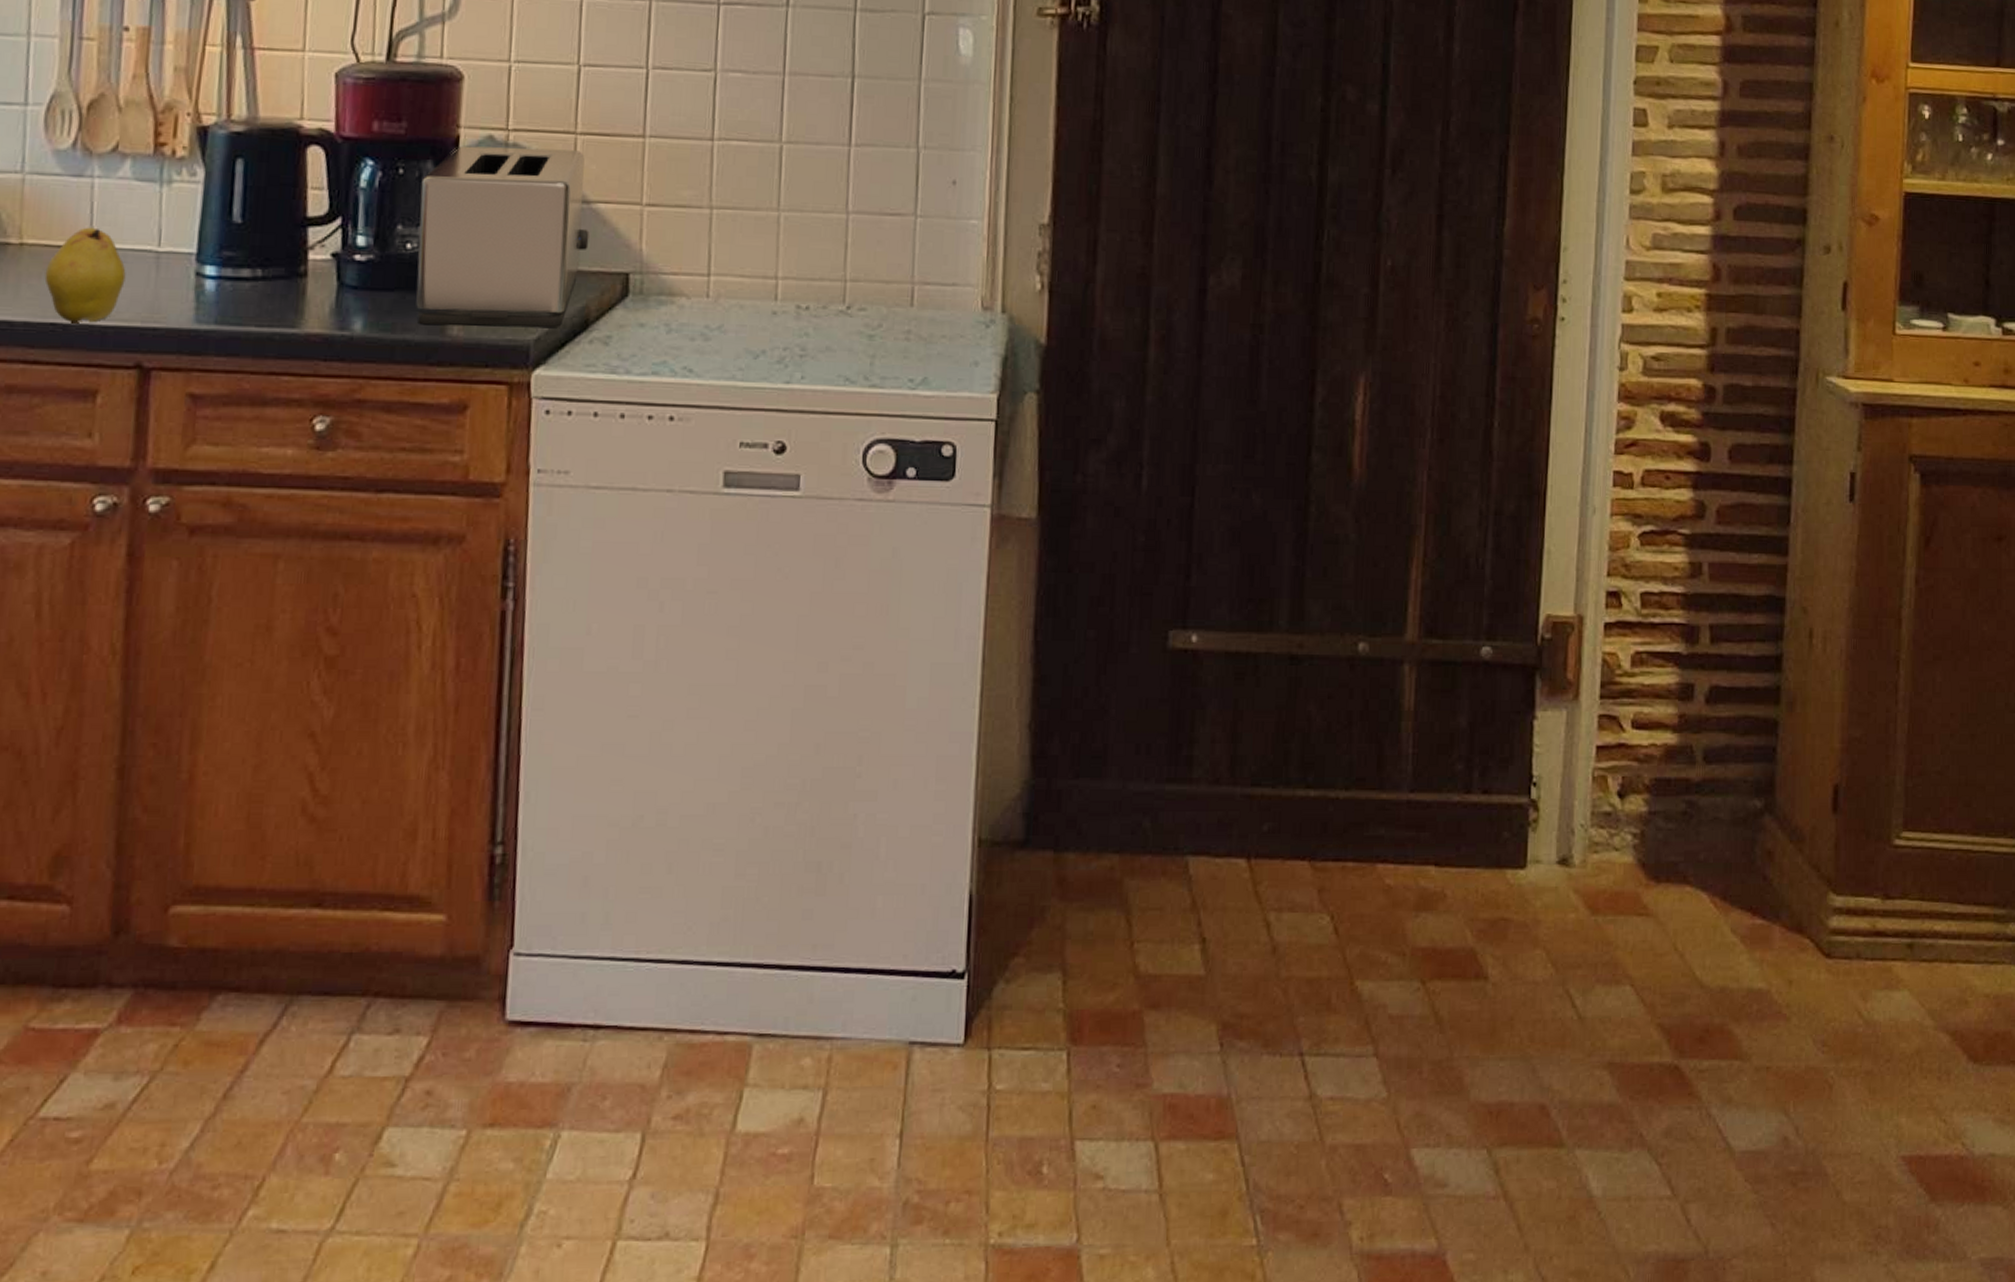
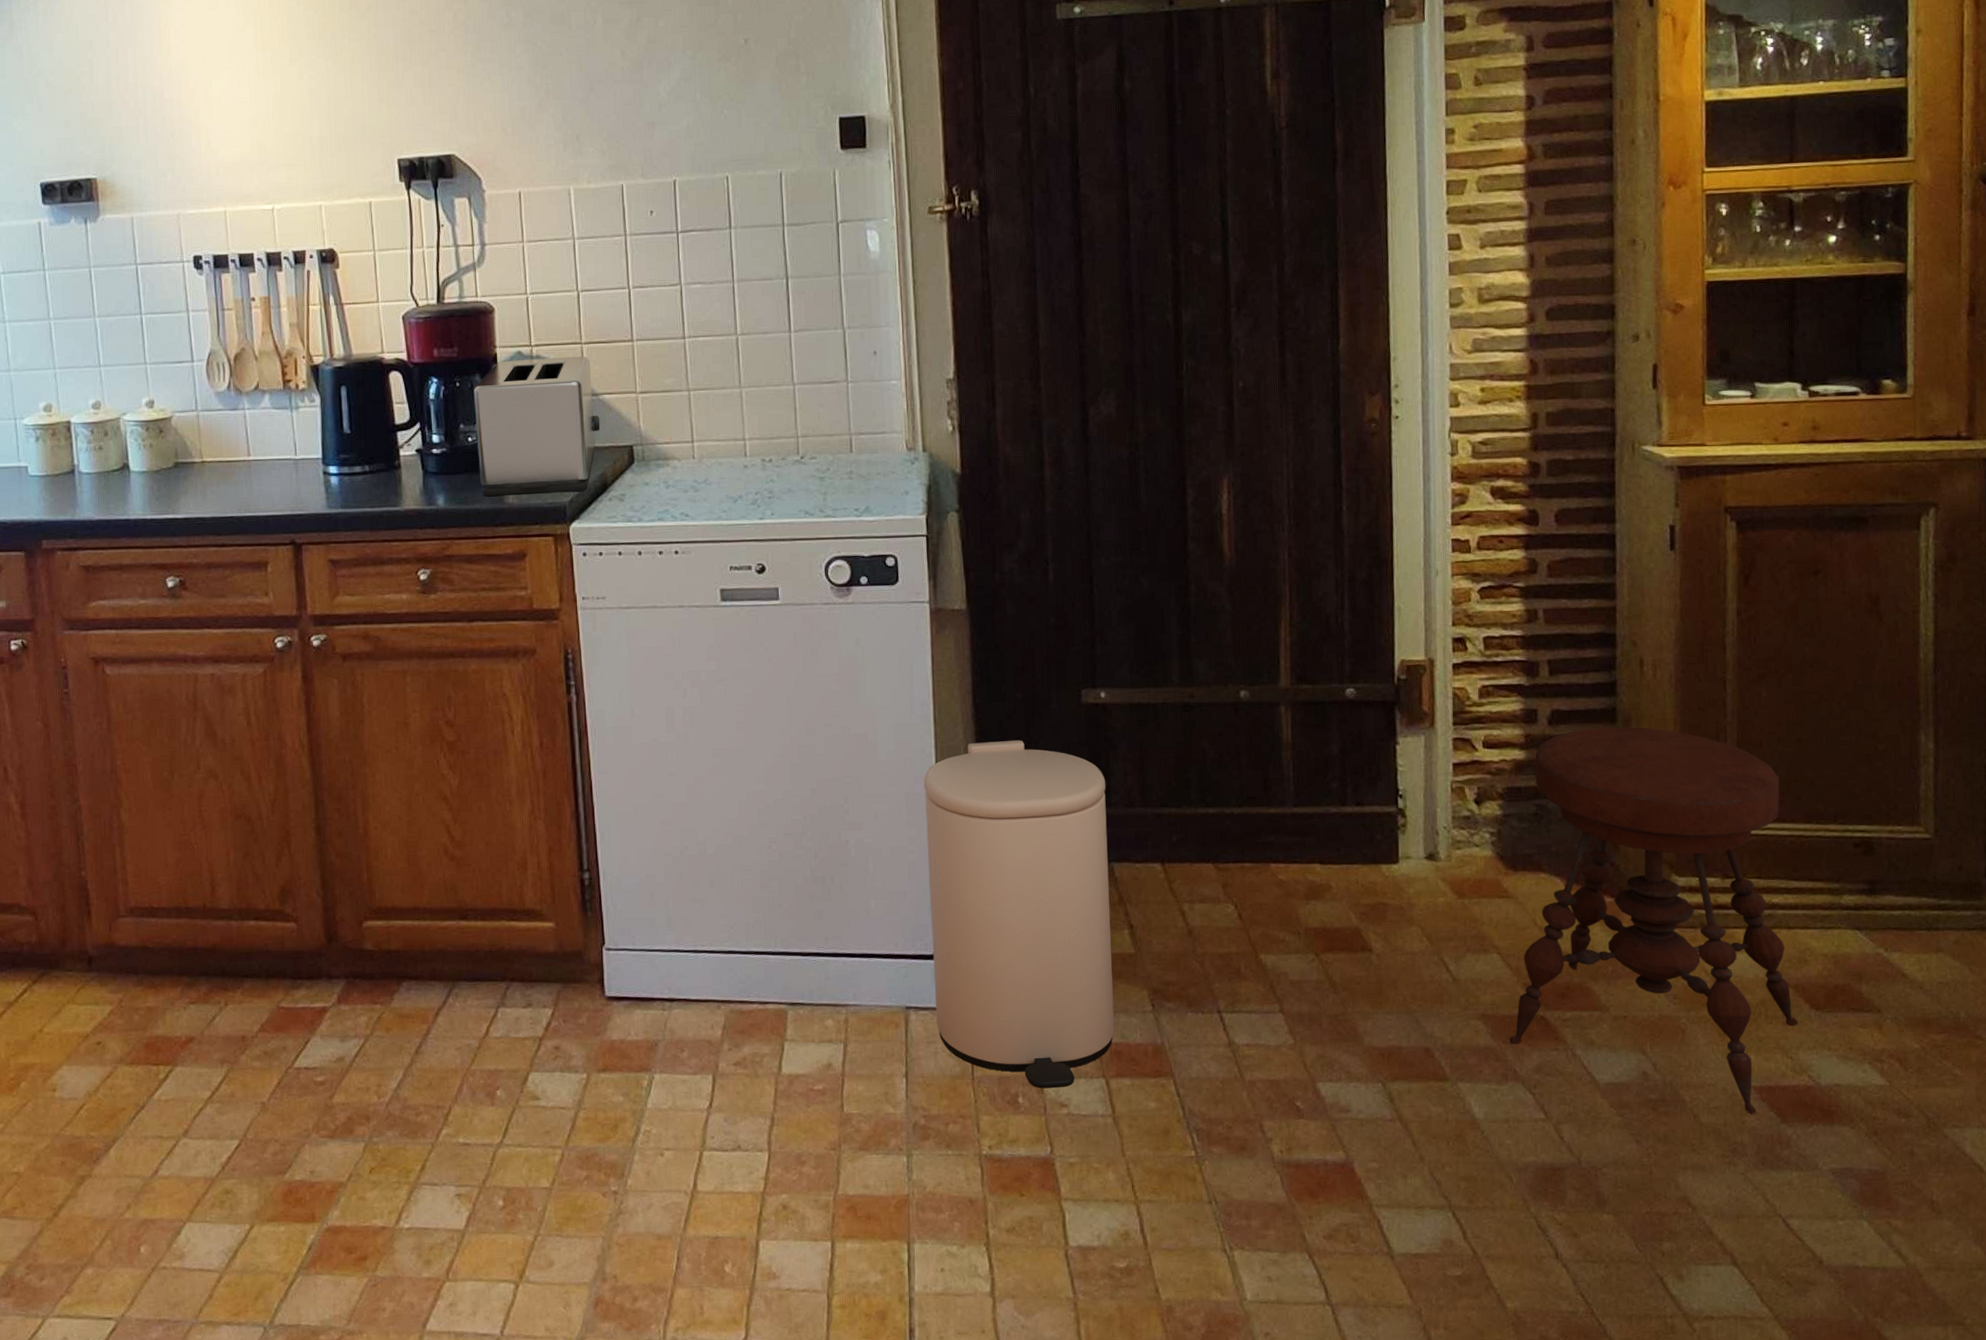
fruit: present [44,227,126,322] -> none [221,446,276,515]
pedal bin: none [947,691,1189,1155] -> present [923,739,1114,1089]
stool: none [1638,709,1955,1191] -> present [1510,726,1799,1114]

